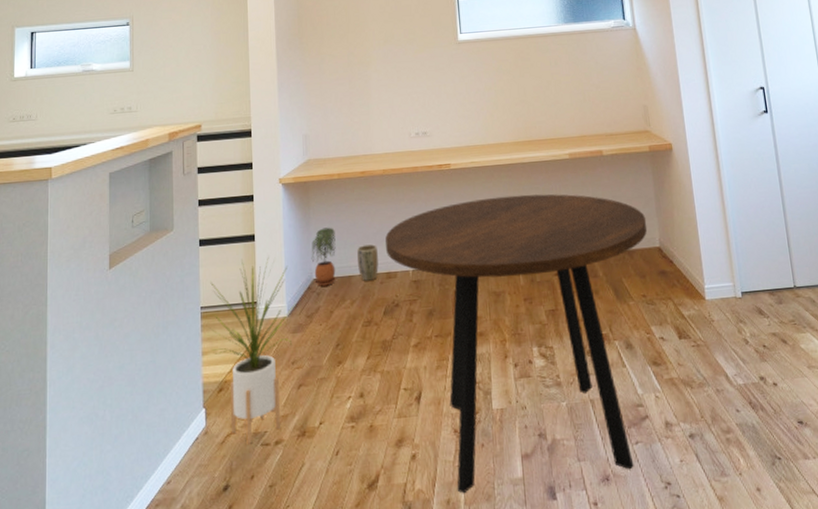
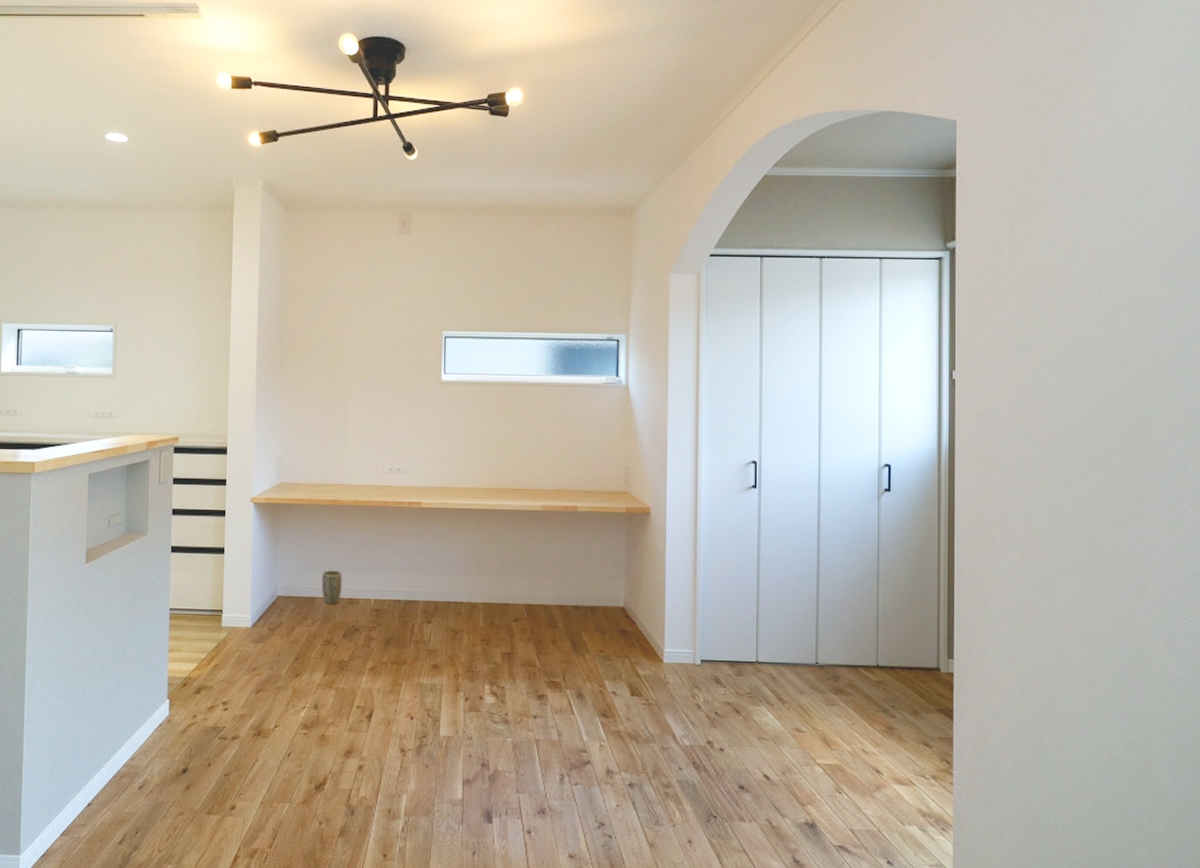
house plant: present [210,256,294,444] -> none [177,569,258,736]
potted plant: present [311,227,336,286] -> none [277,549,302,604]
dining table: present [385,194,648,494] -> none [350,539,614,807]

